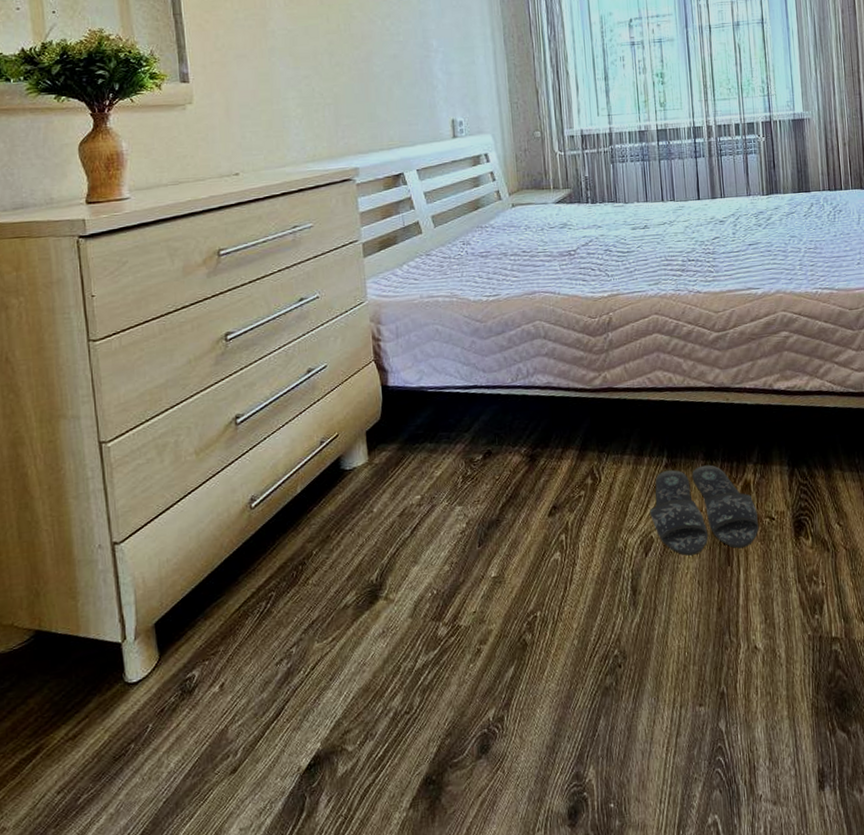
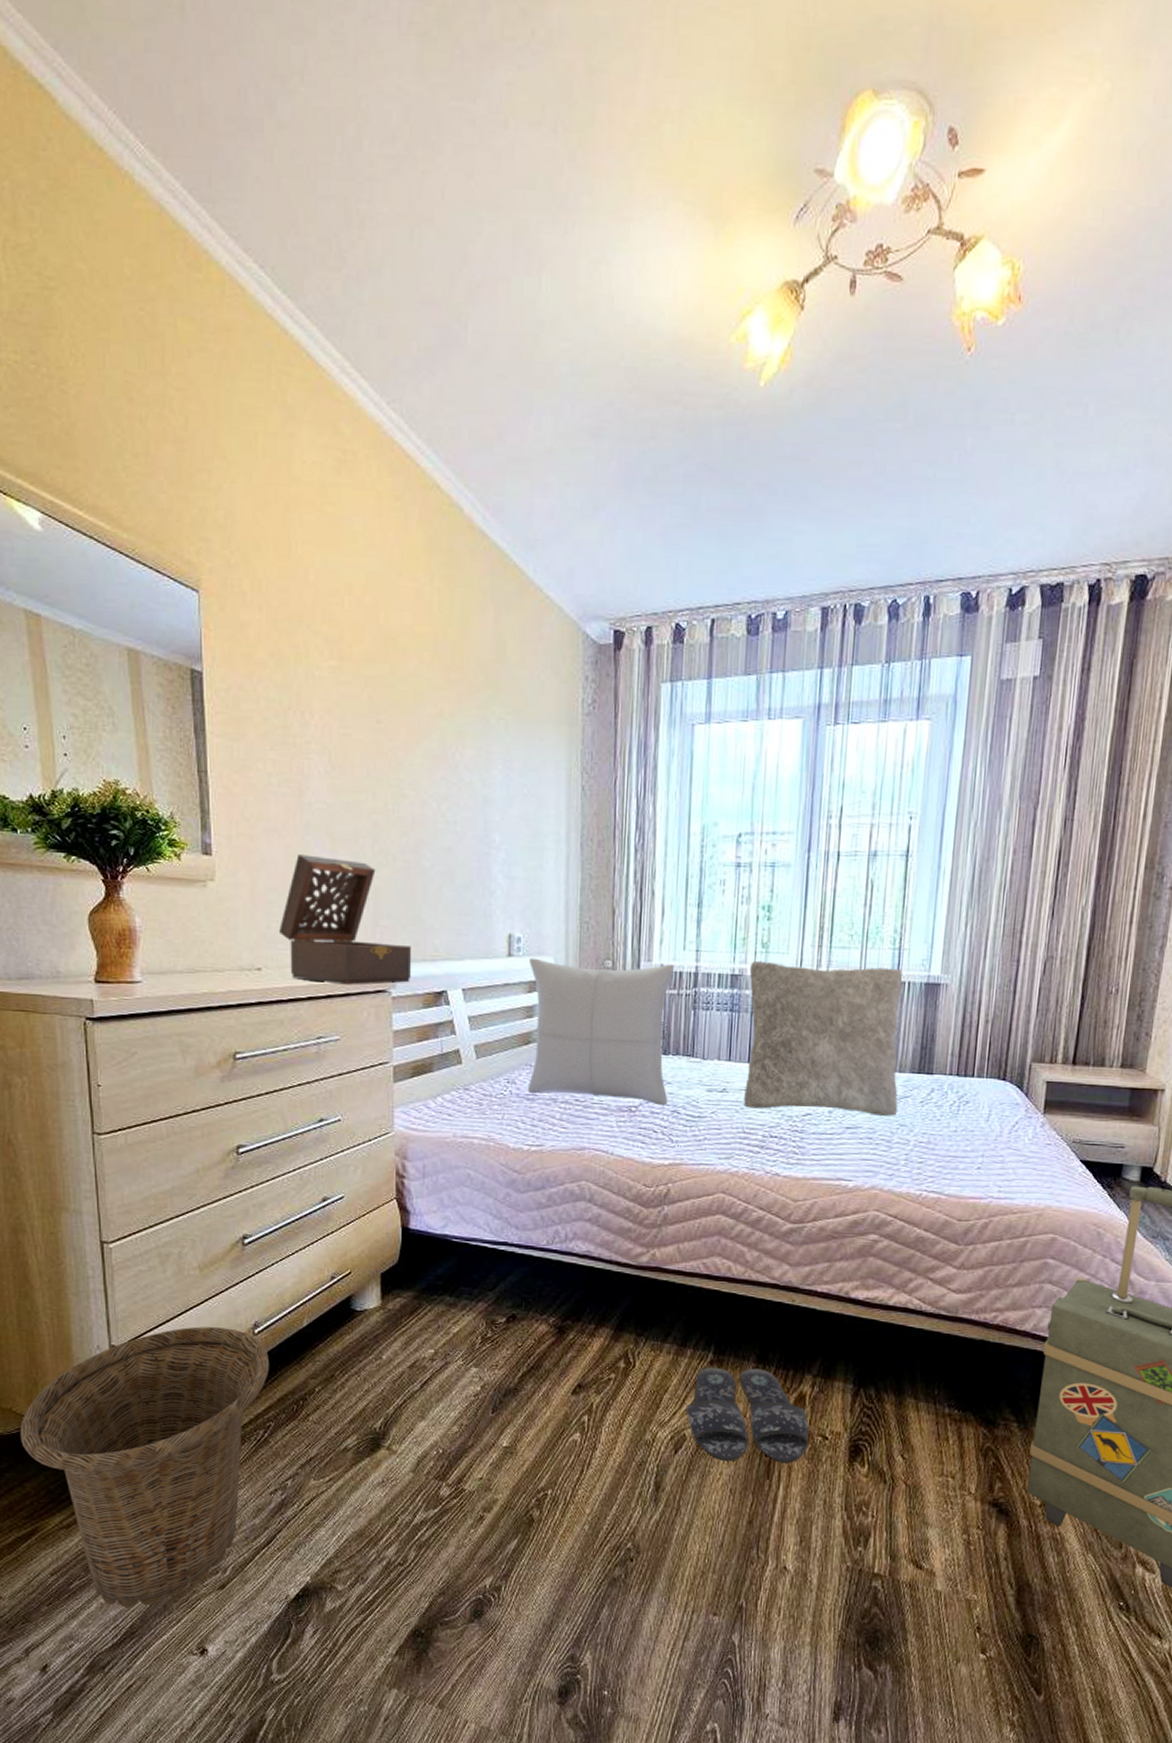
basket: none [22,506,268,814] -> present [19,1326,270,1608]
jewelry box: none [252,73,372,179] -> present [278,854,412,986]
pillow: none [471,128,601,252] -> present [528,957,674,1106]
pillow: none [652,111,788,239] -> present [744,960,902,1116]

